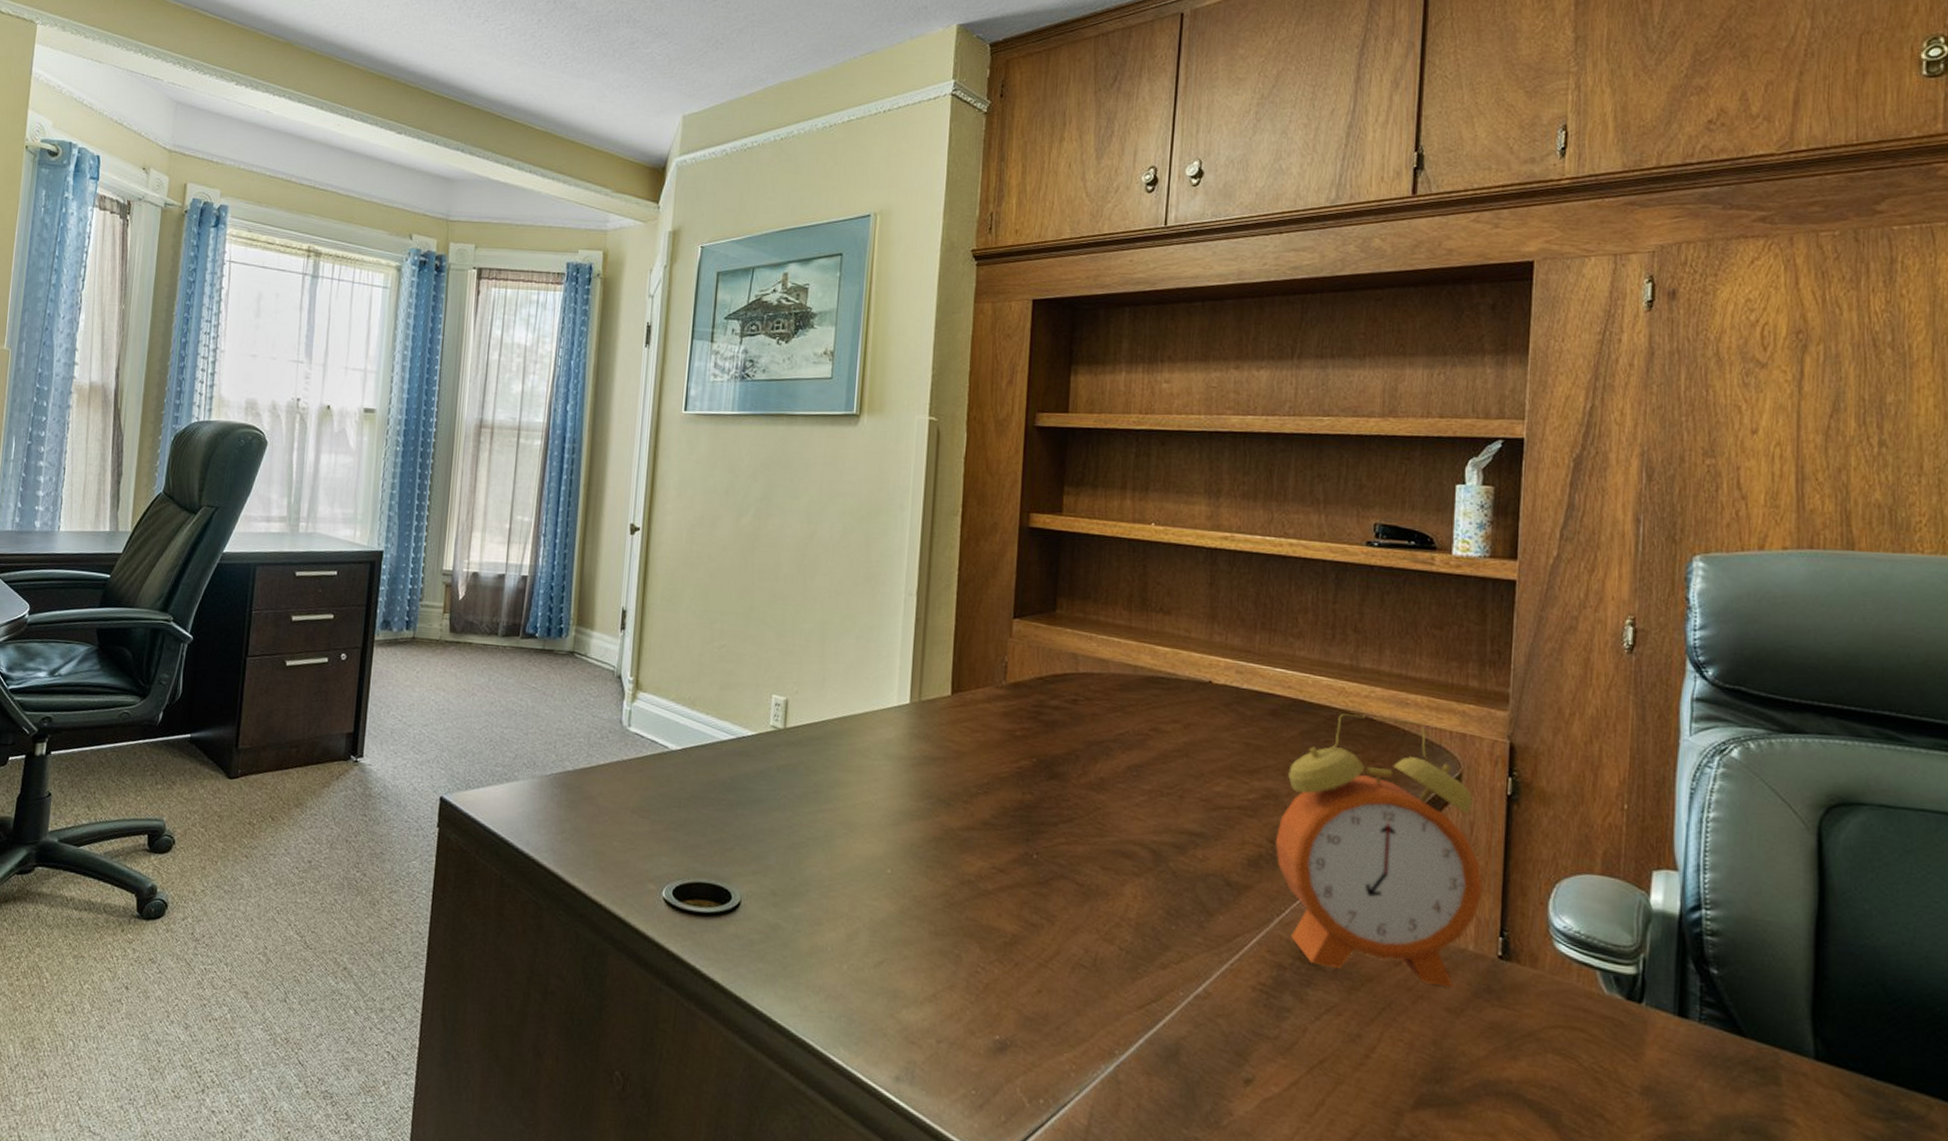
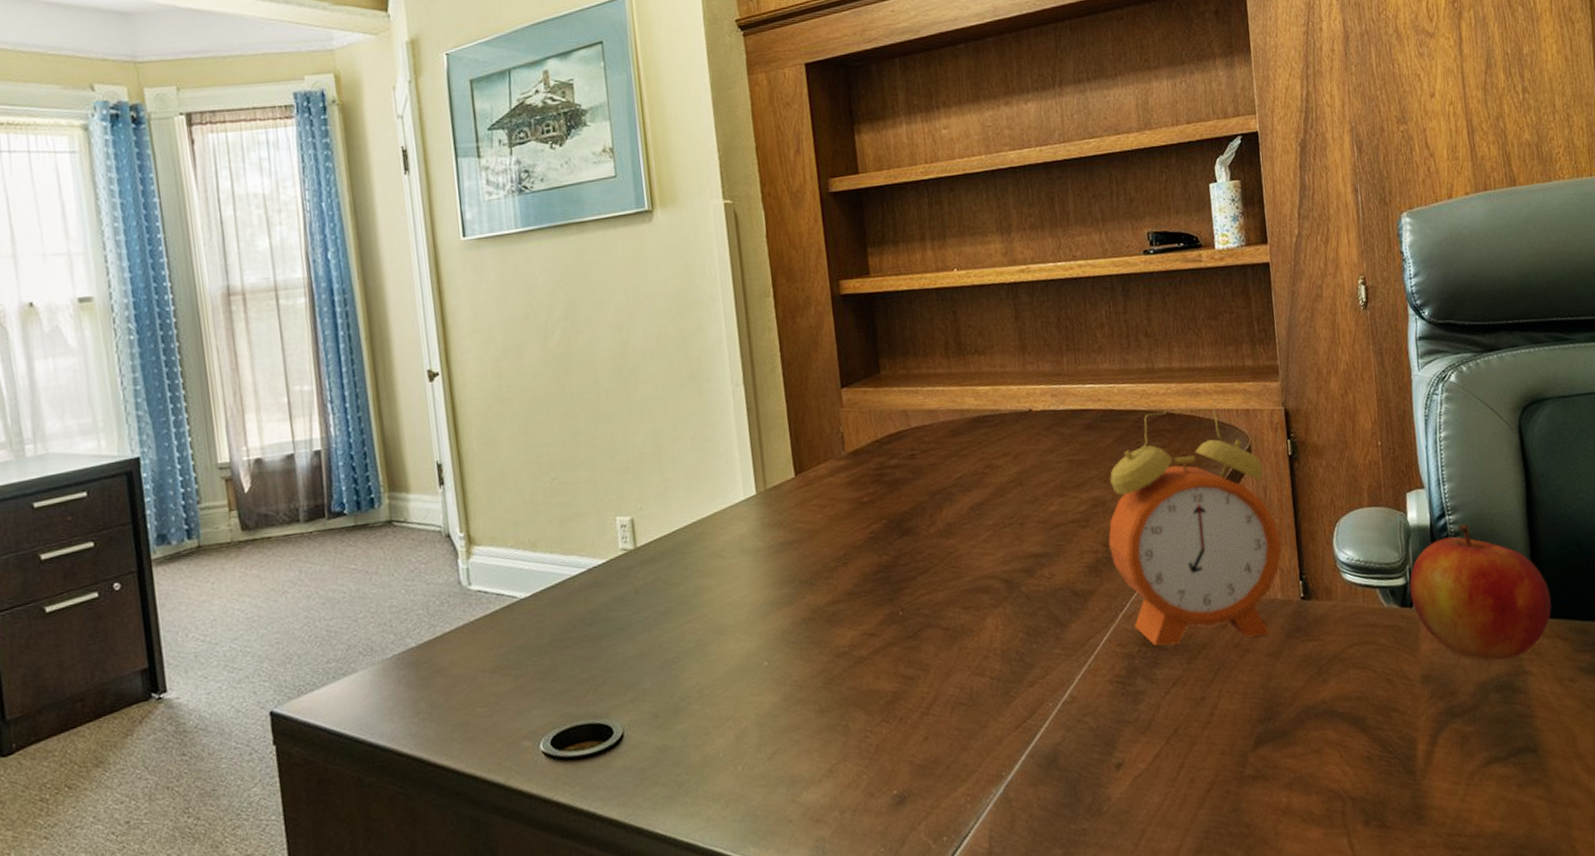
apple: none [1641,923,1836,1100] -> present [1409,523,1552,660]

